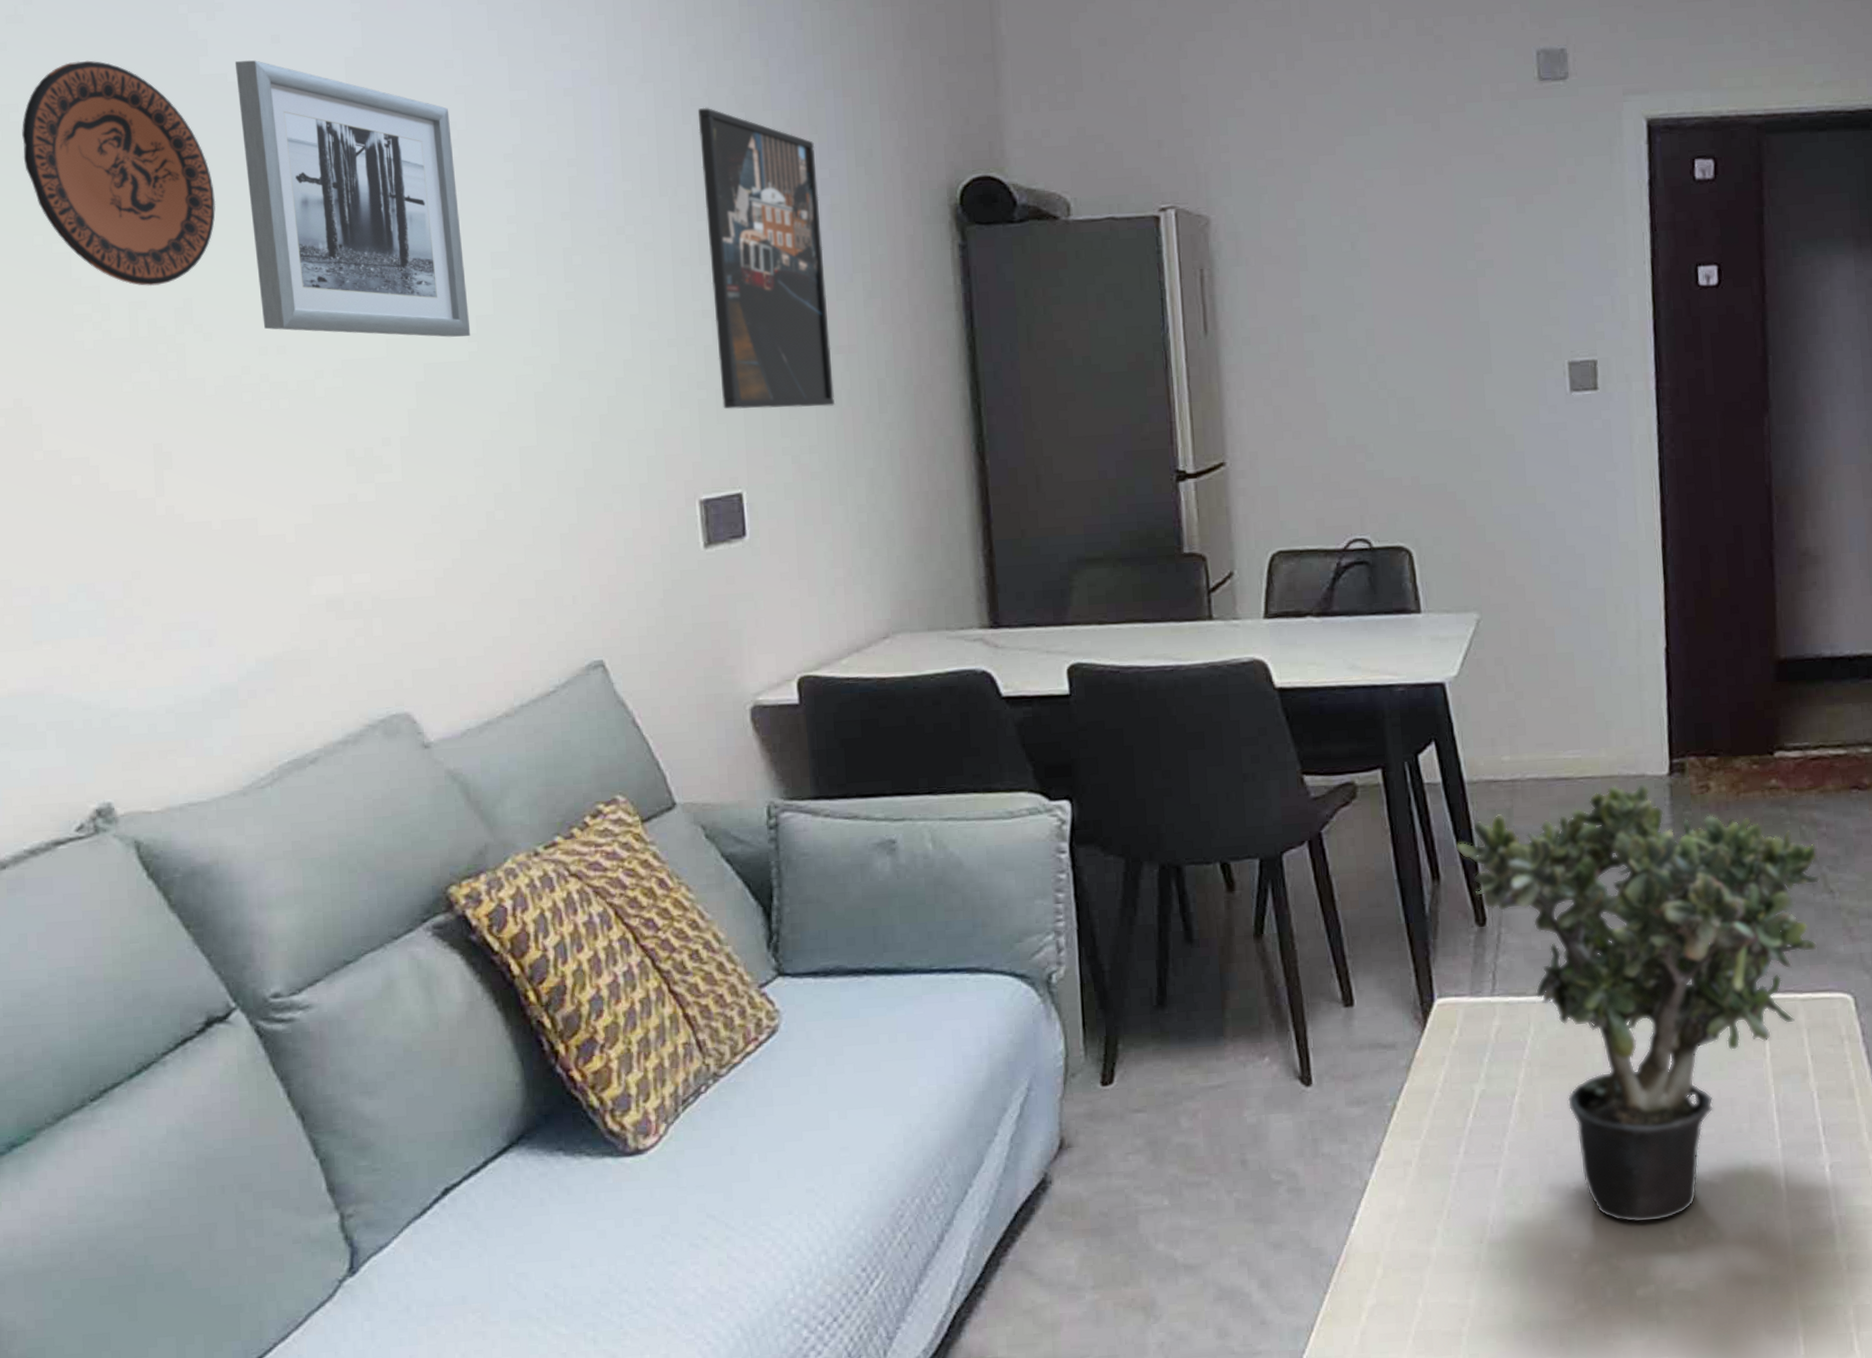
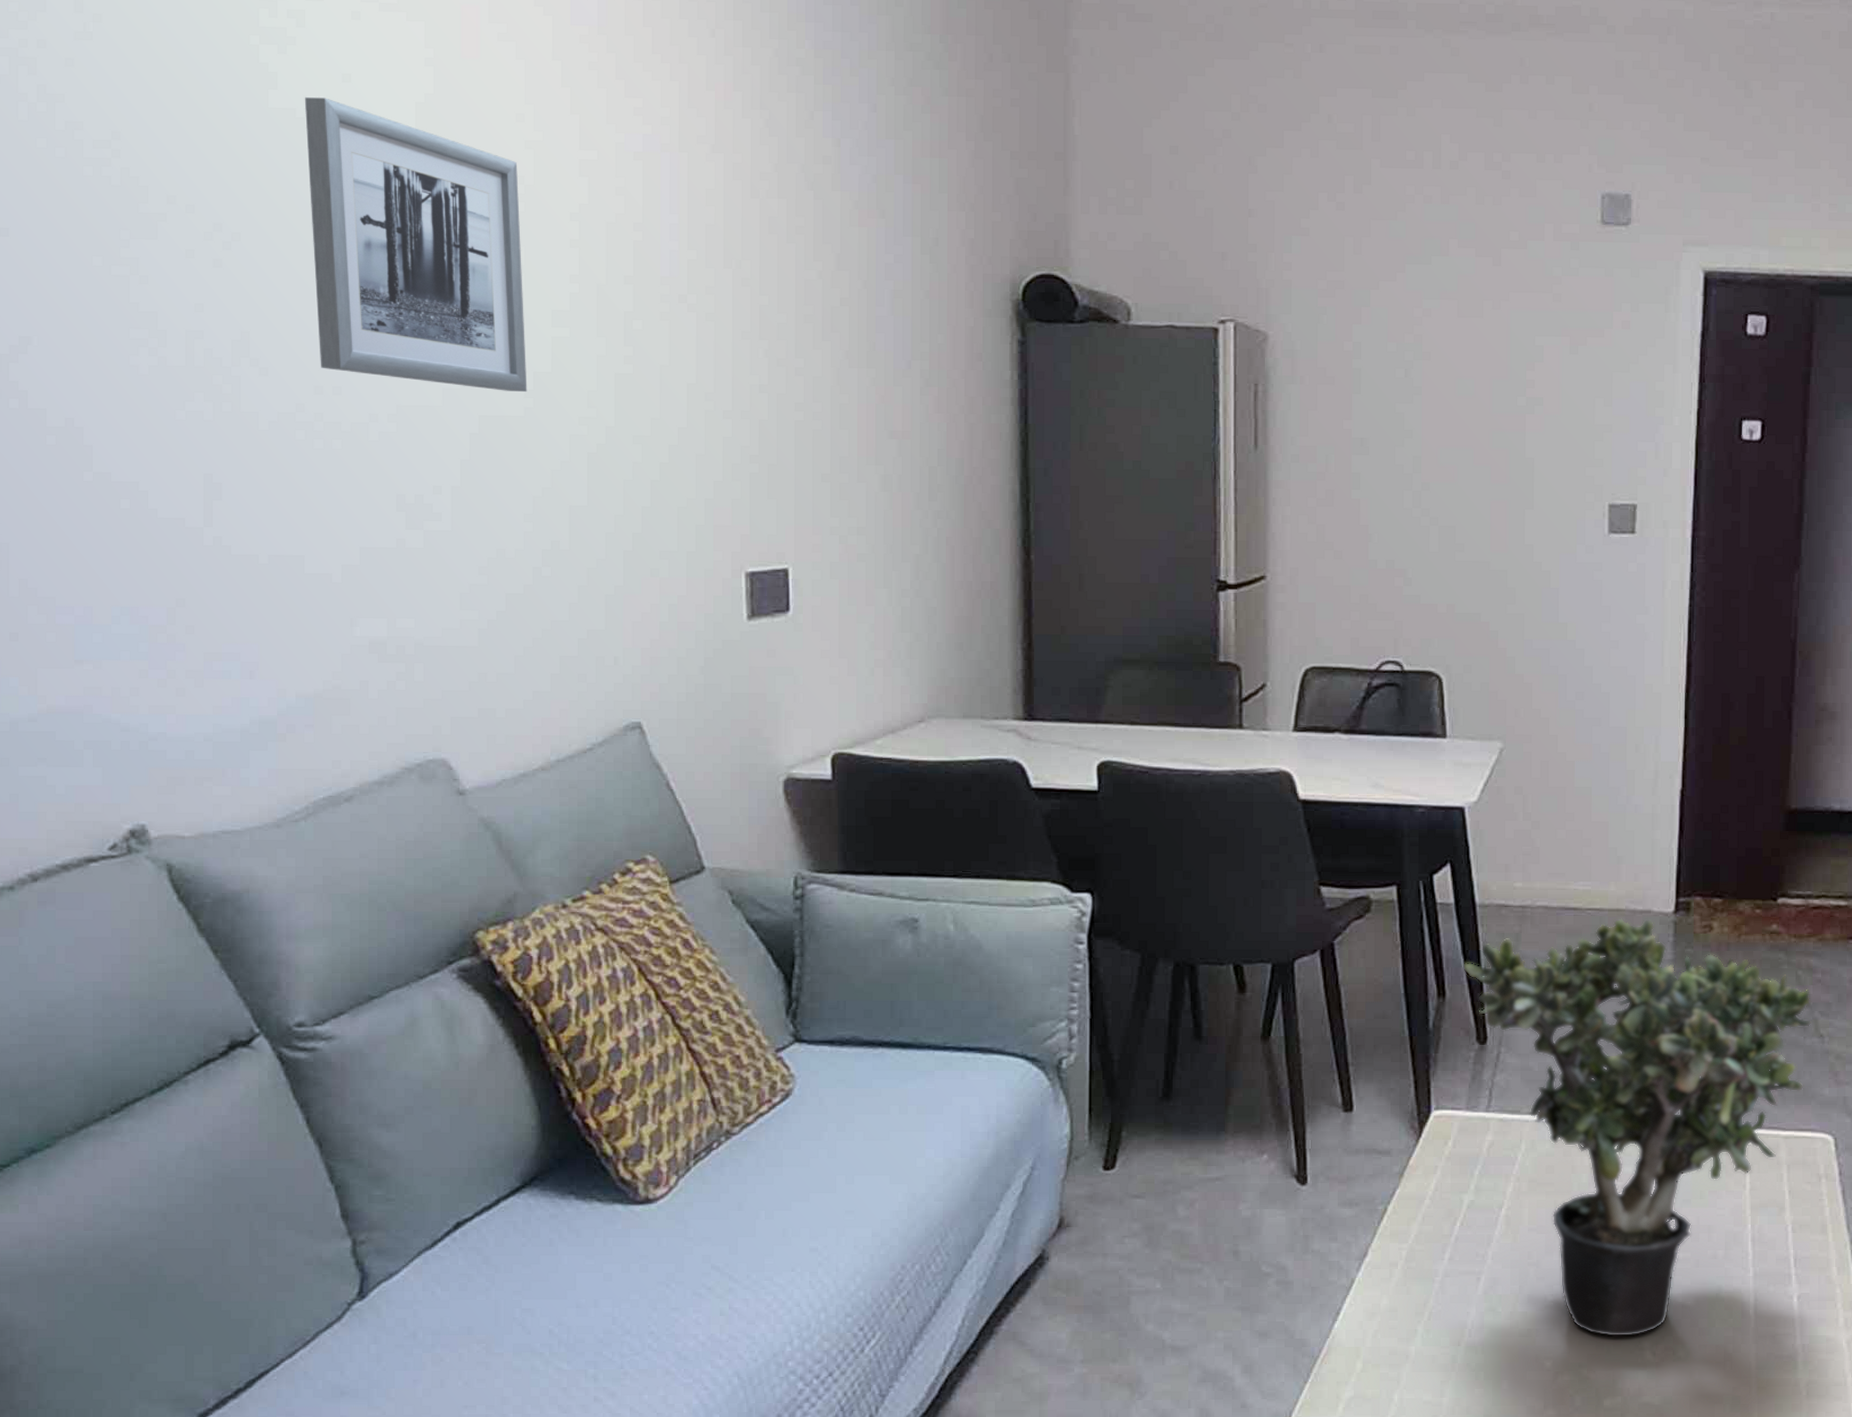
decorative plate: present [22,60,216,287] -> none [86,83,279,317]
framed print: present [697,107,836,410] -> none [766,182,886,490]

